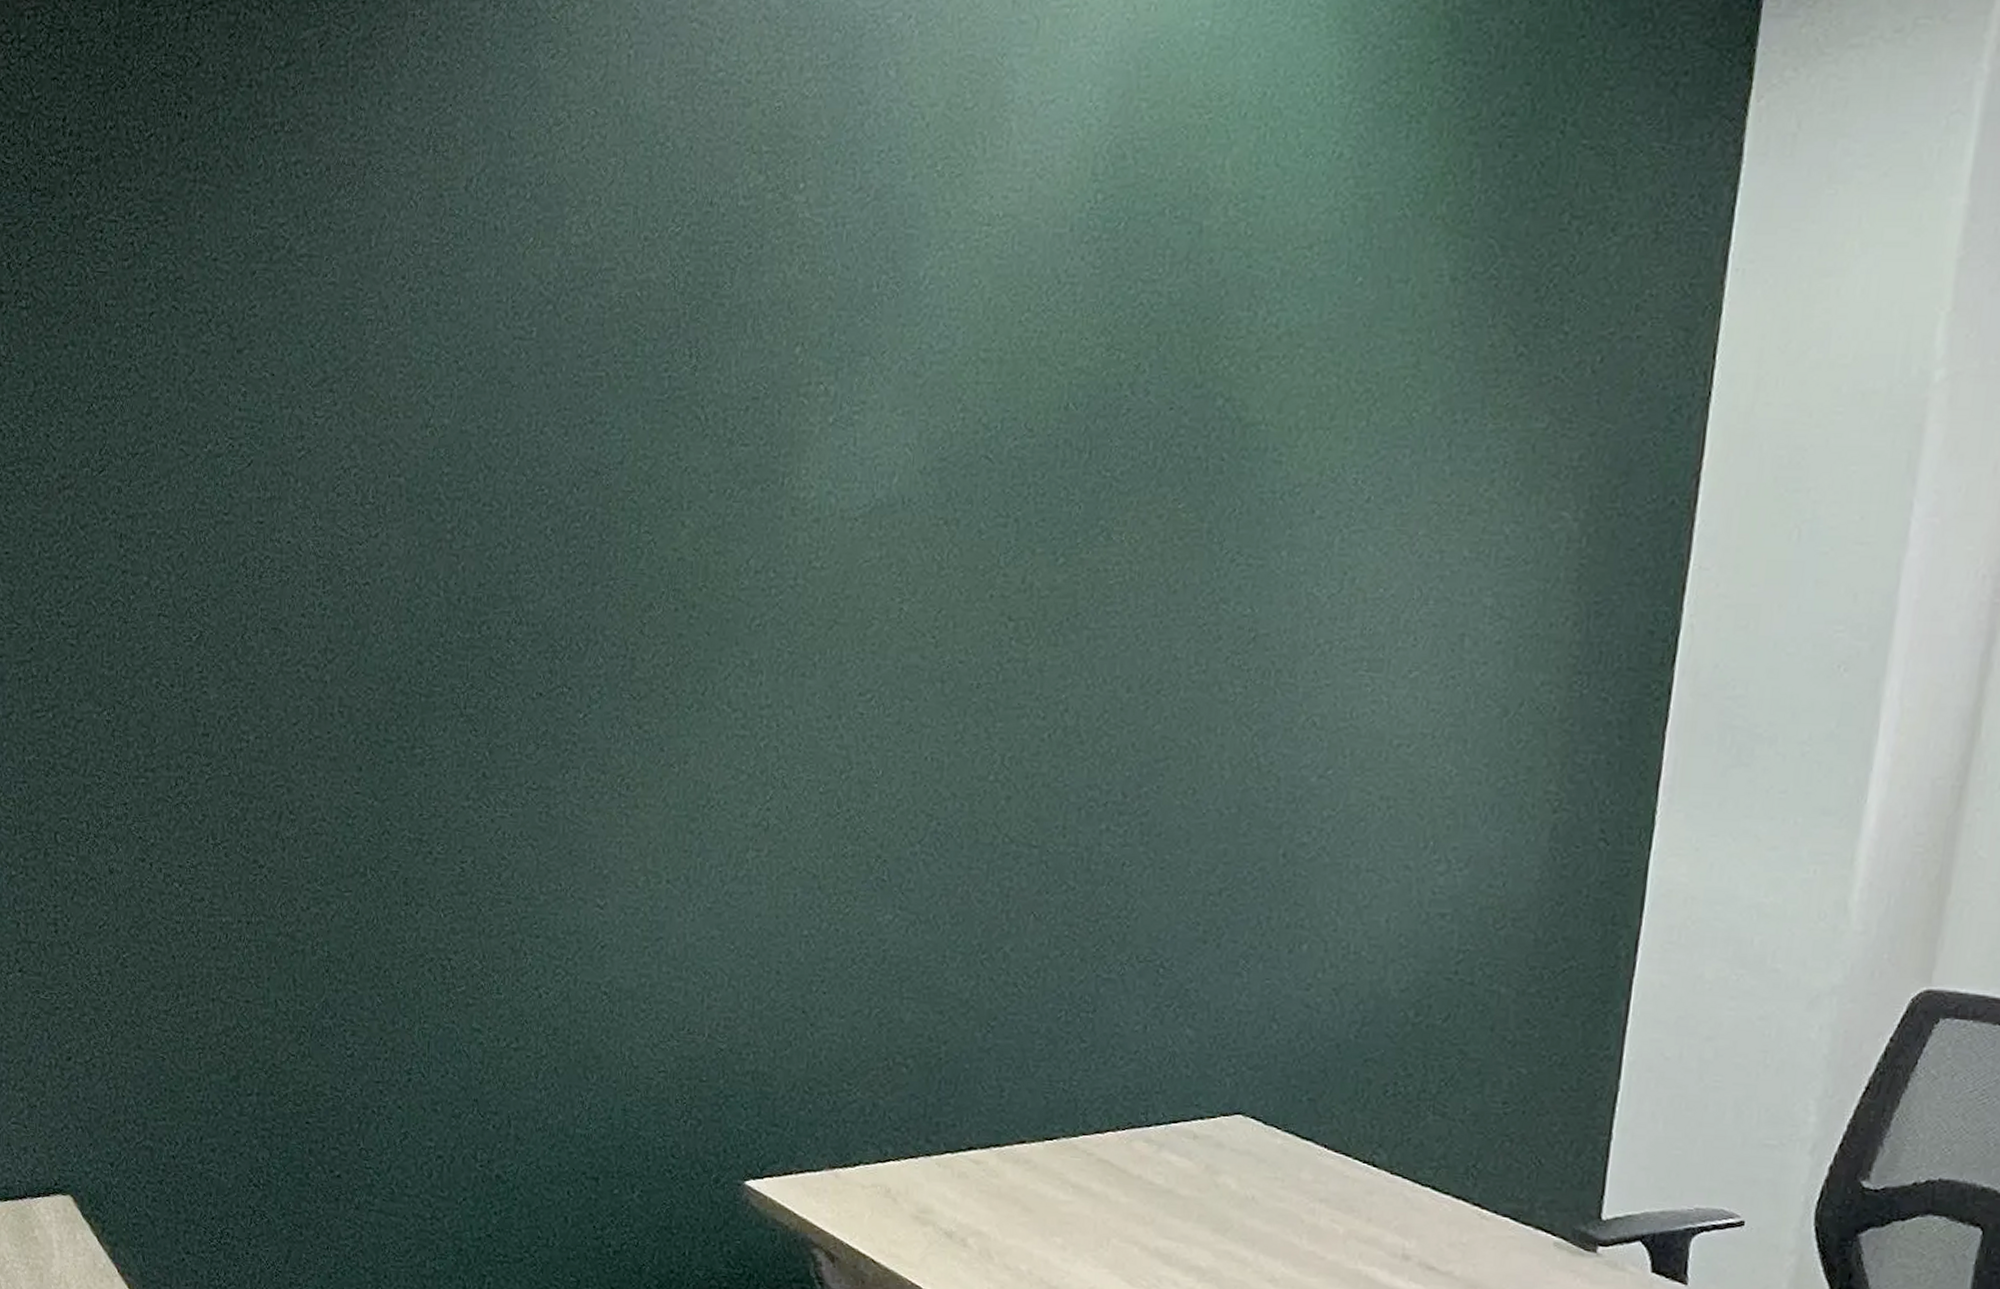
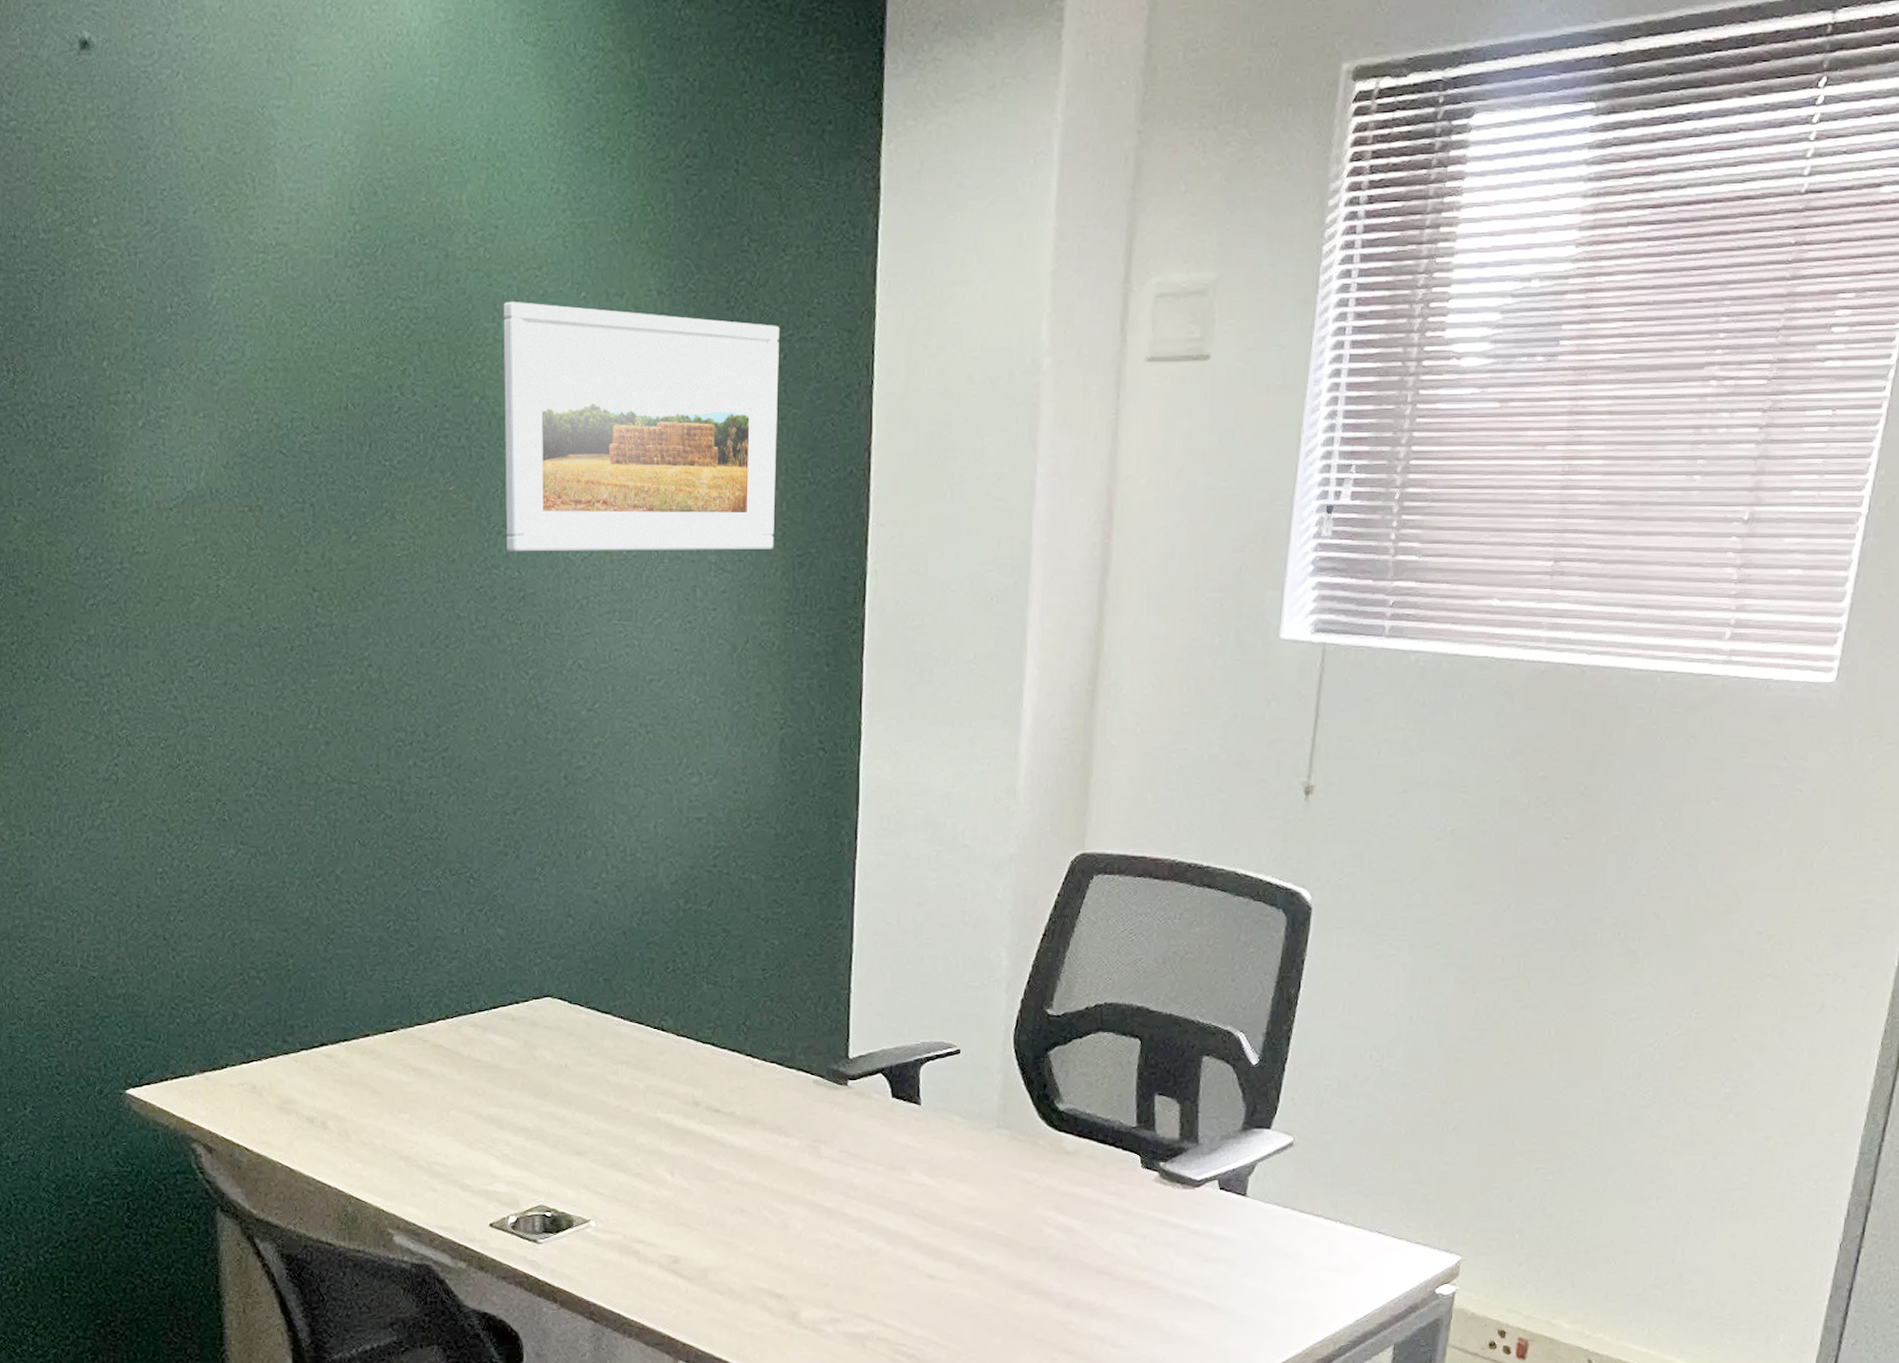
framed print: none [1239,287,1598,593] -> present [503,302,779,552]

